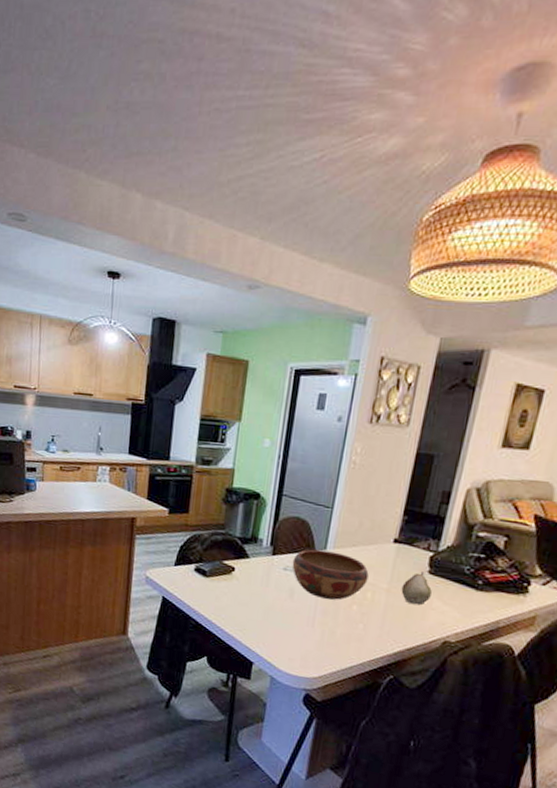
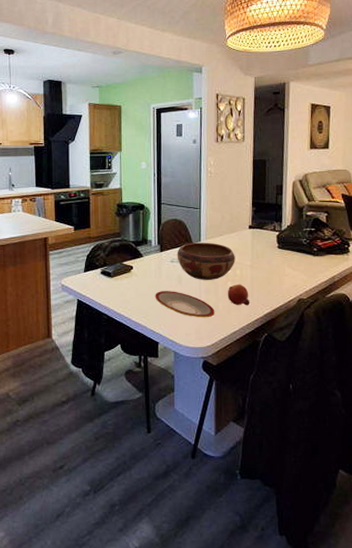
plate: none [257,602,330,645] -> present [155,291,215,318]
fruit: none [349,609,379,639] -> present [227,284,250,306]
fruit: present [401,572,432,606] -> none [261,248,283,274]

